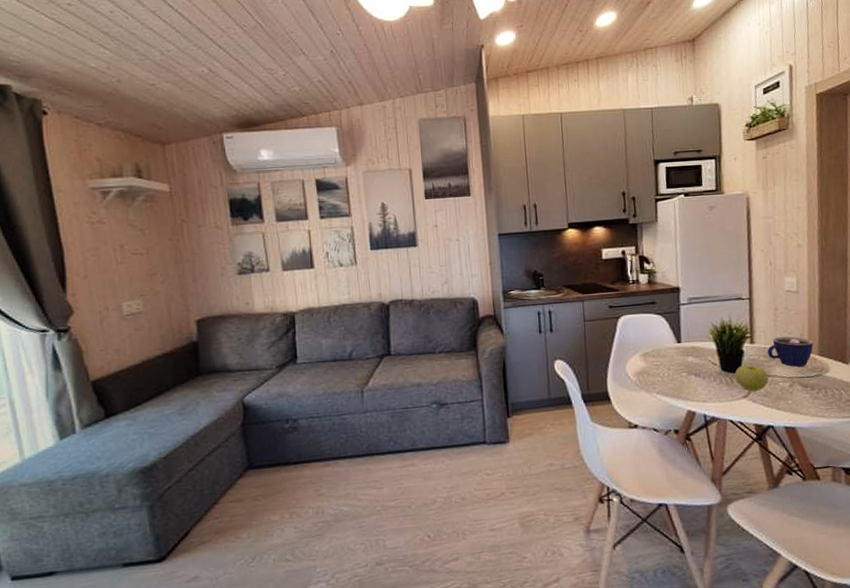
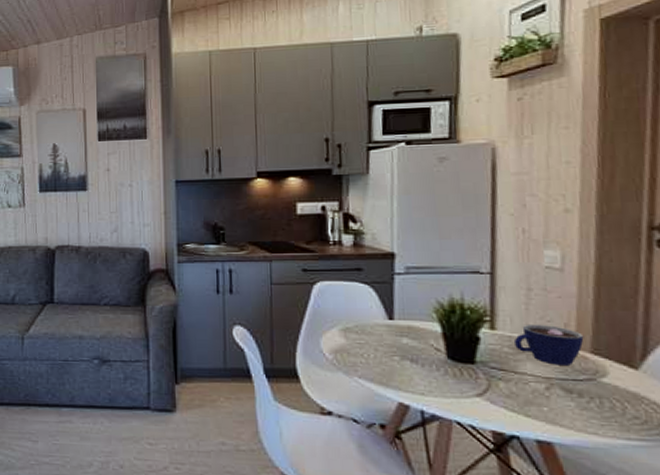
apple: present [734,365,769,391] -> none [466,355,515,389]

